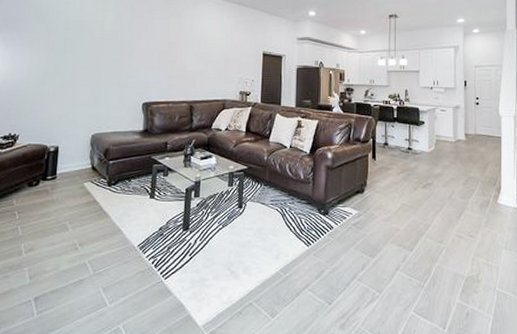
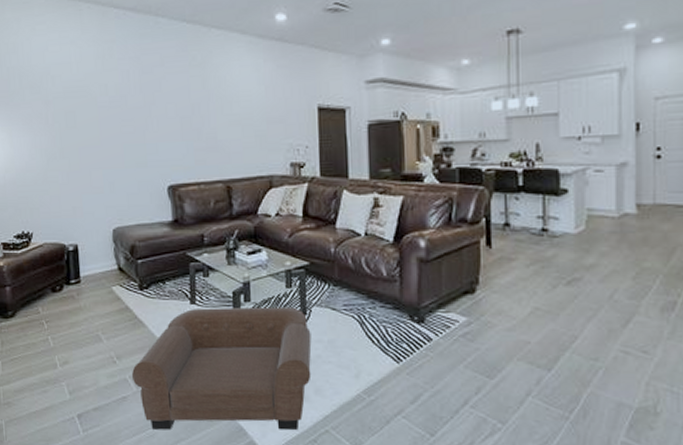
dog bed: none [91,201,245,309] -> present [132,307,312,430]

